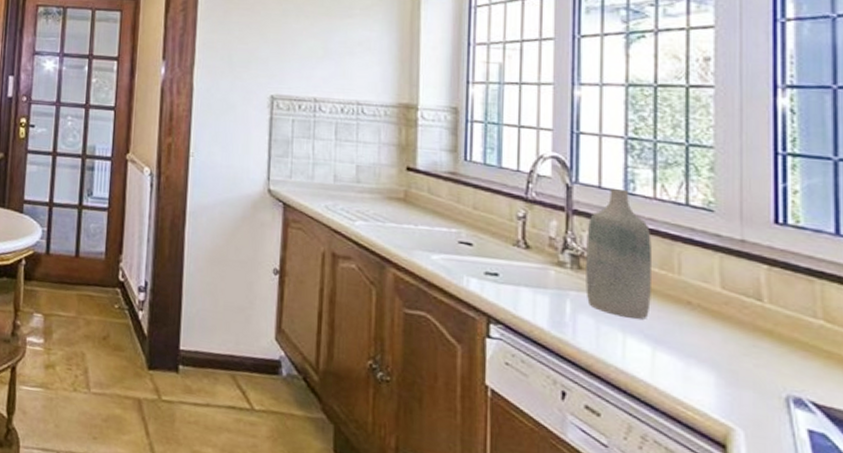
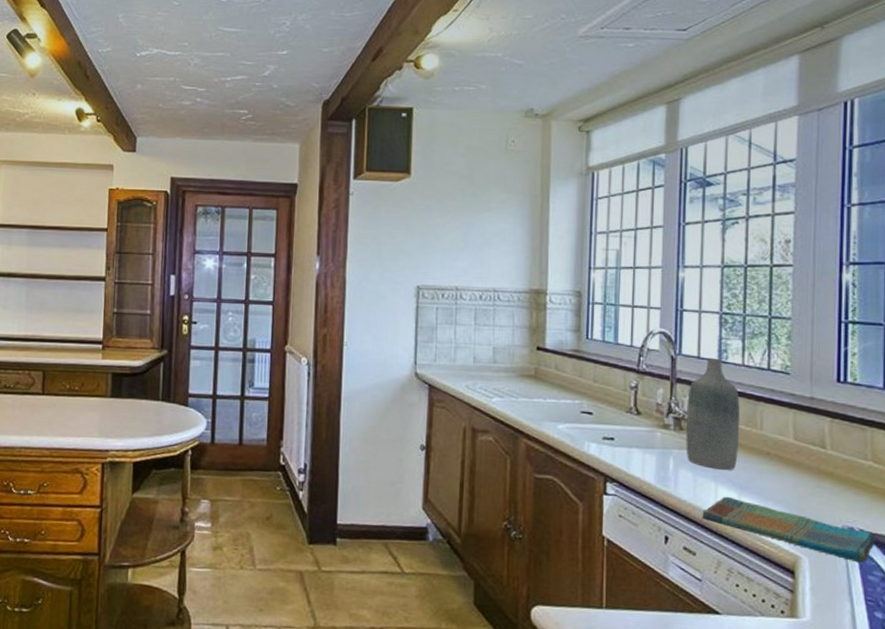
dish towel: none [607,349,831,443] -> present [702,496,875,563]

